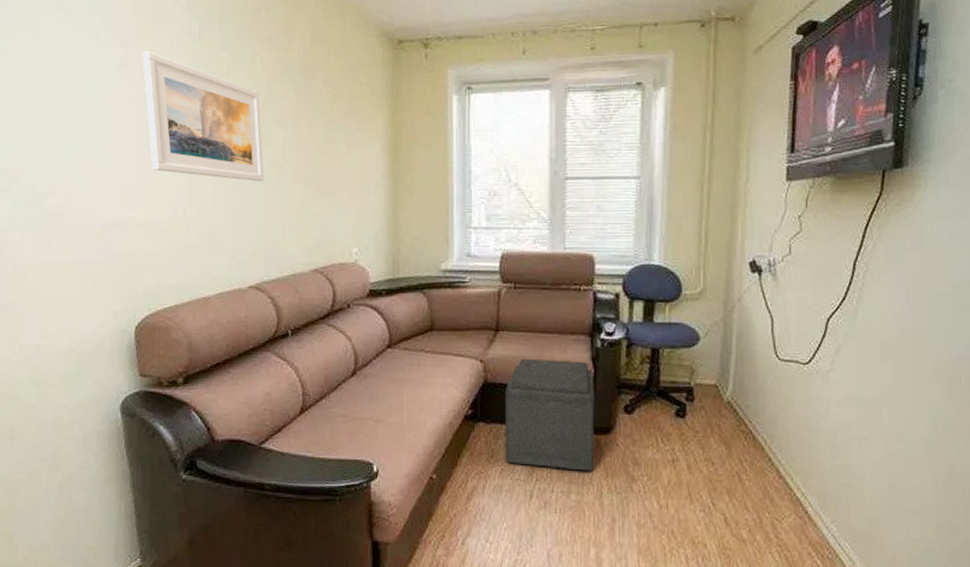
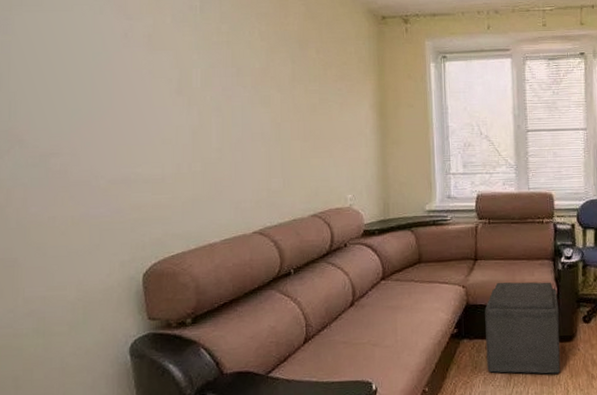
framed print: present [142,51,264,181] -> none [145,23,265,138]

